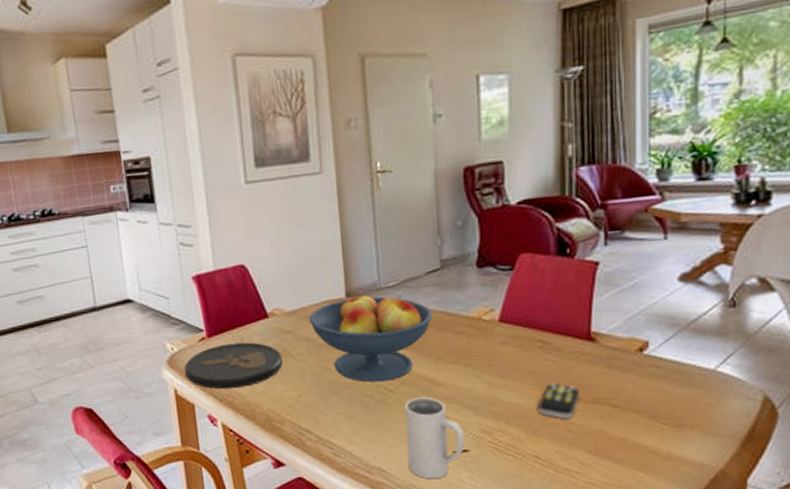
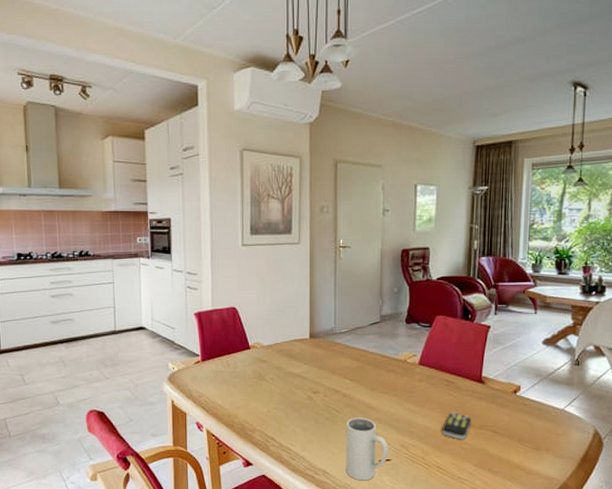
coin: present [184,342,283,390] -> none [182,367,258,403]
fruit bowl: present [309,294,433,382] -> none [280,336,372,404]

